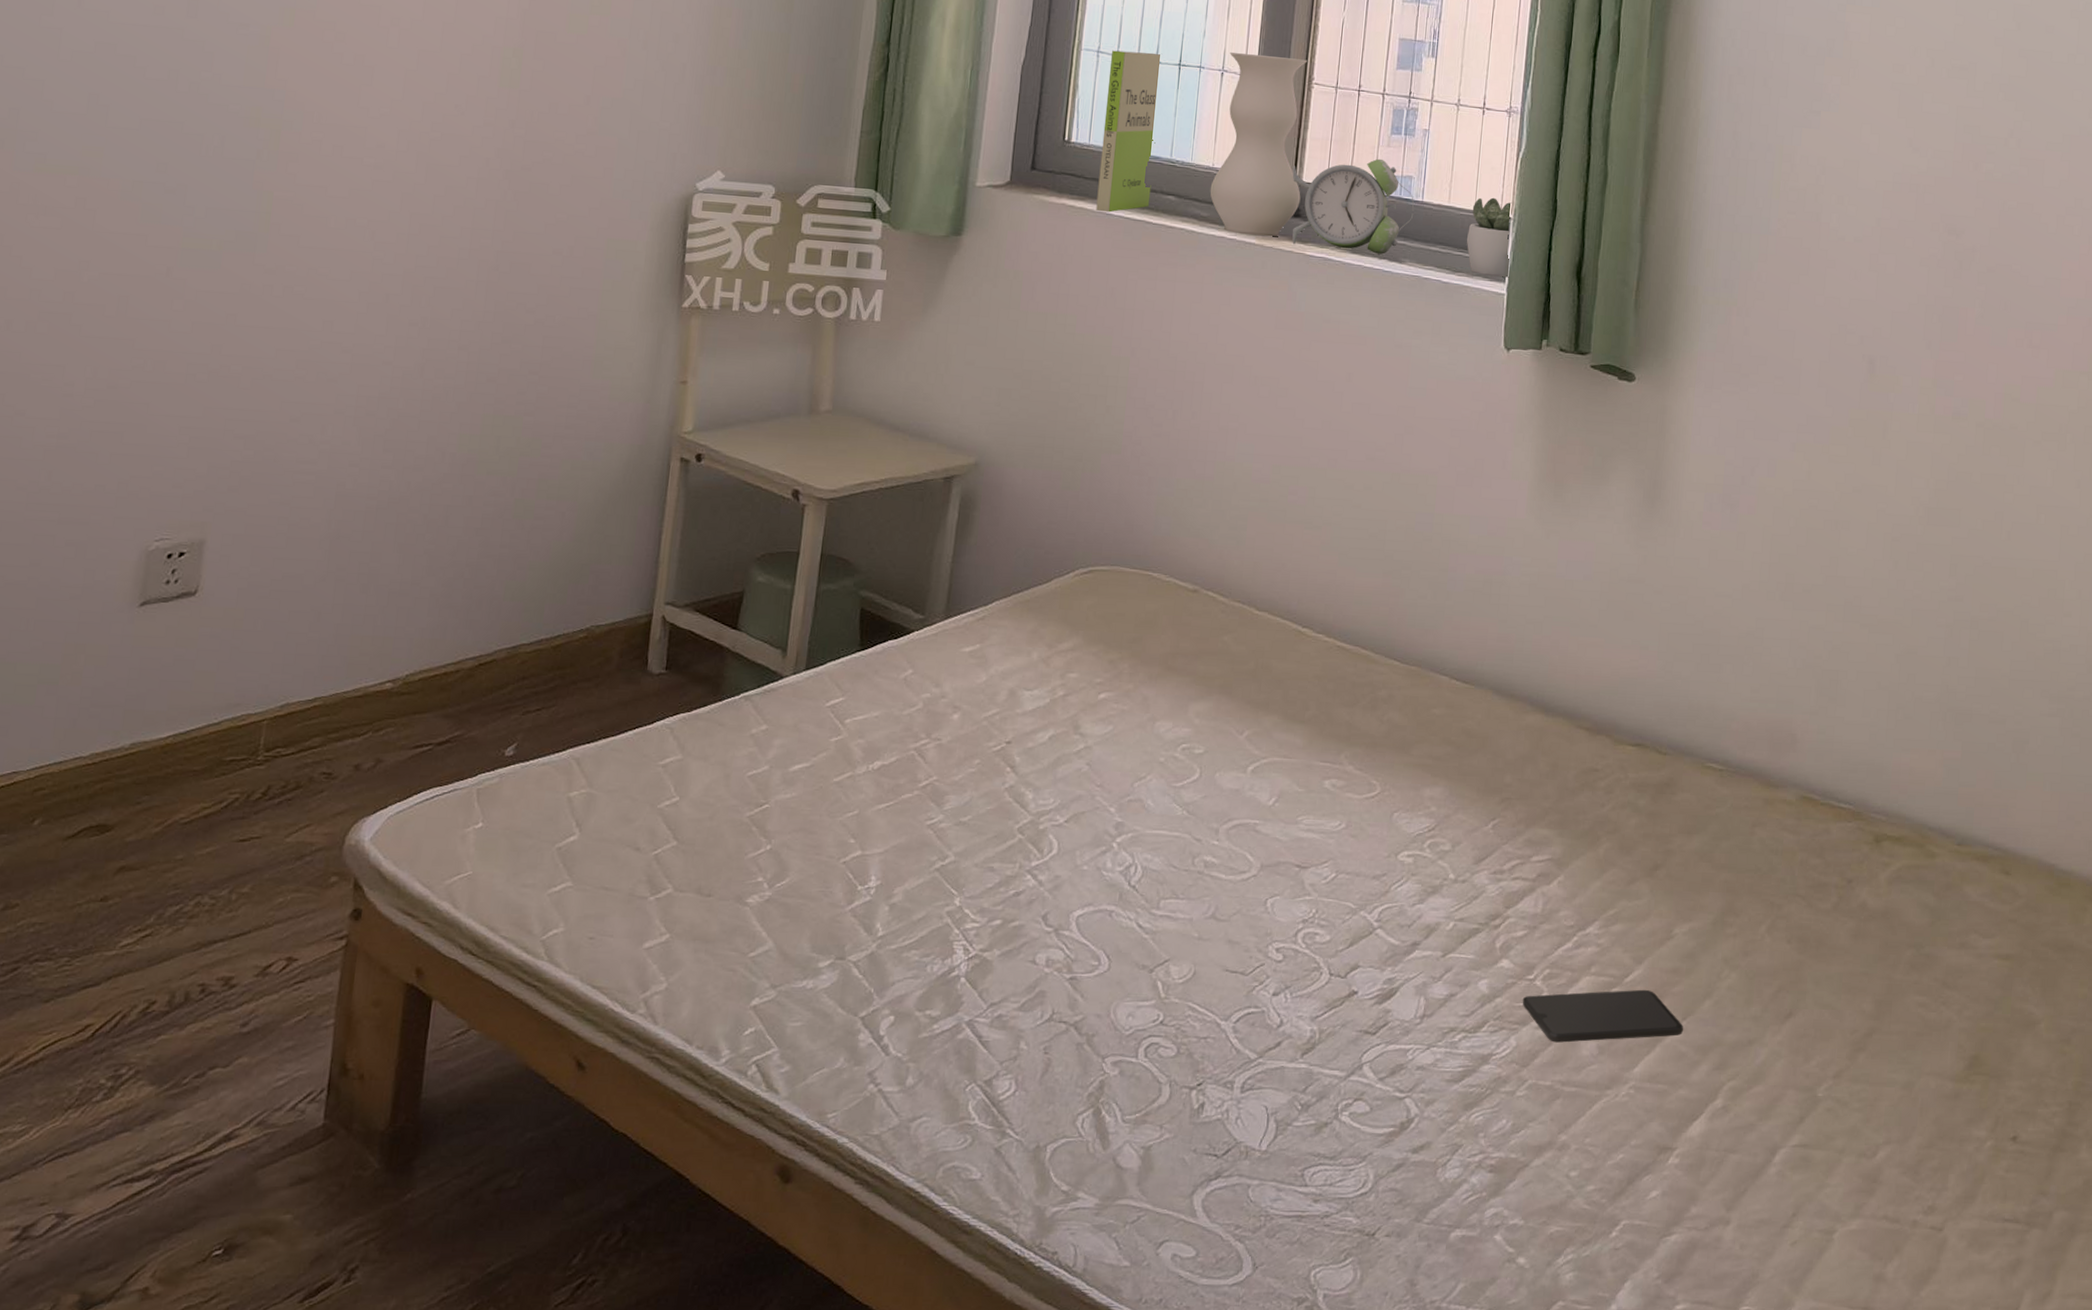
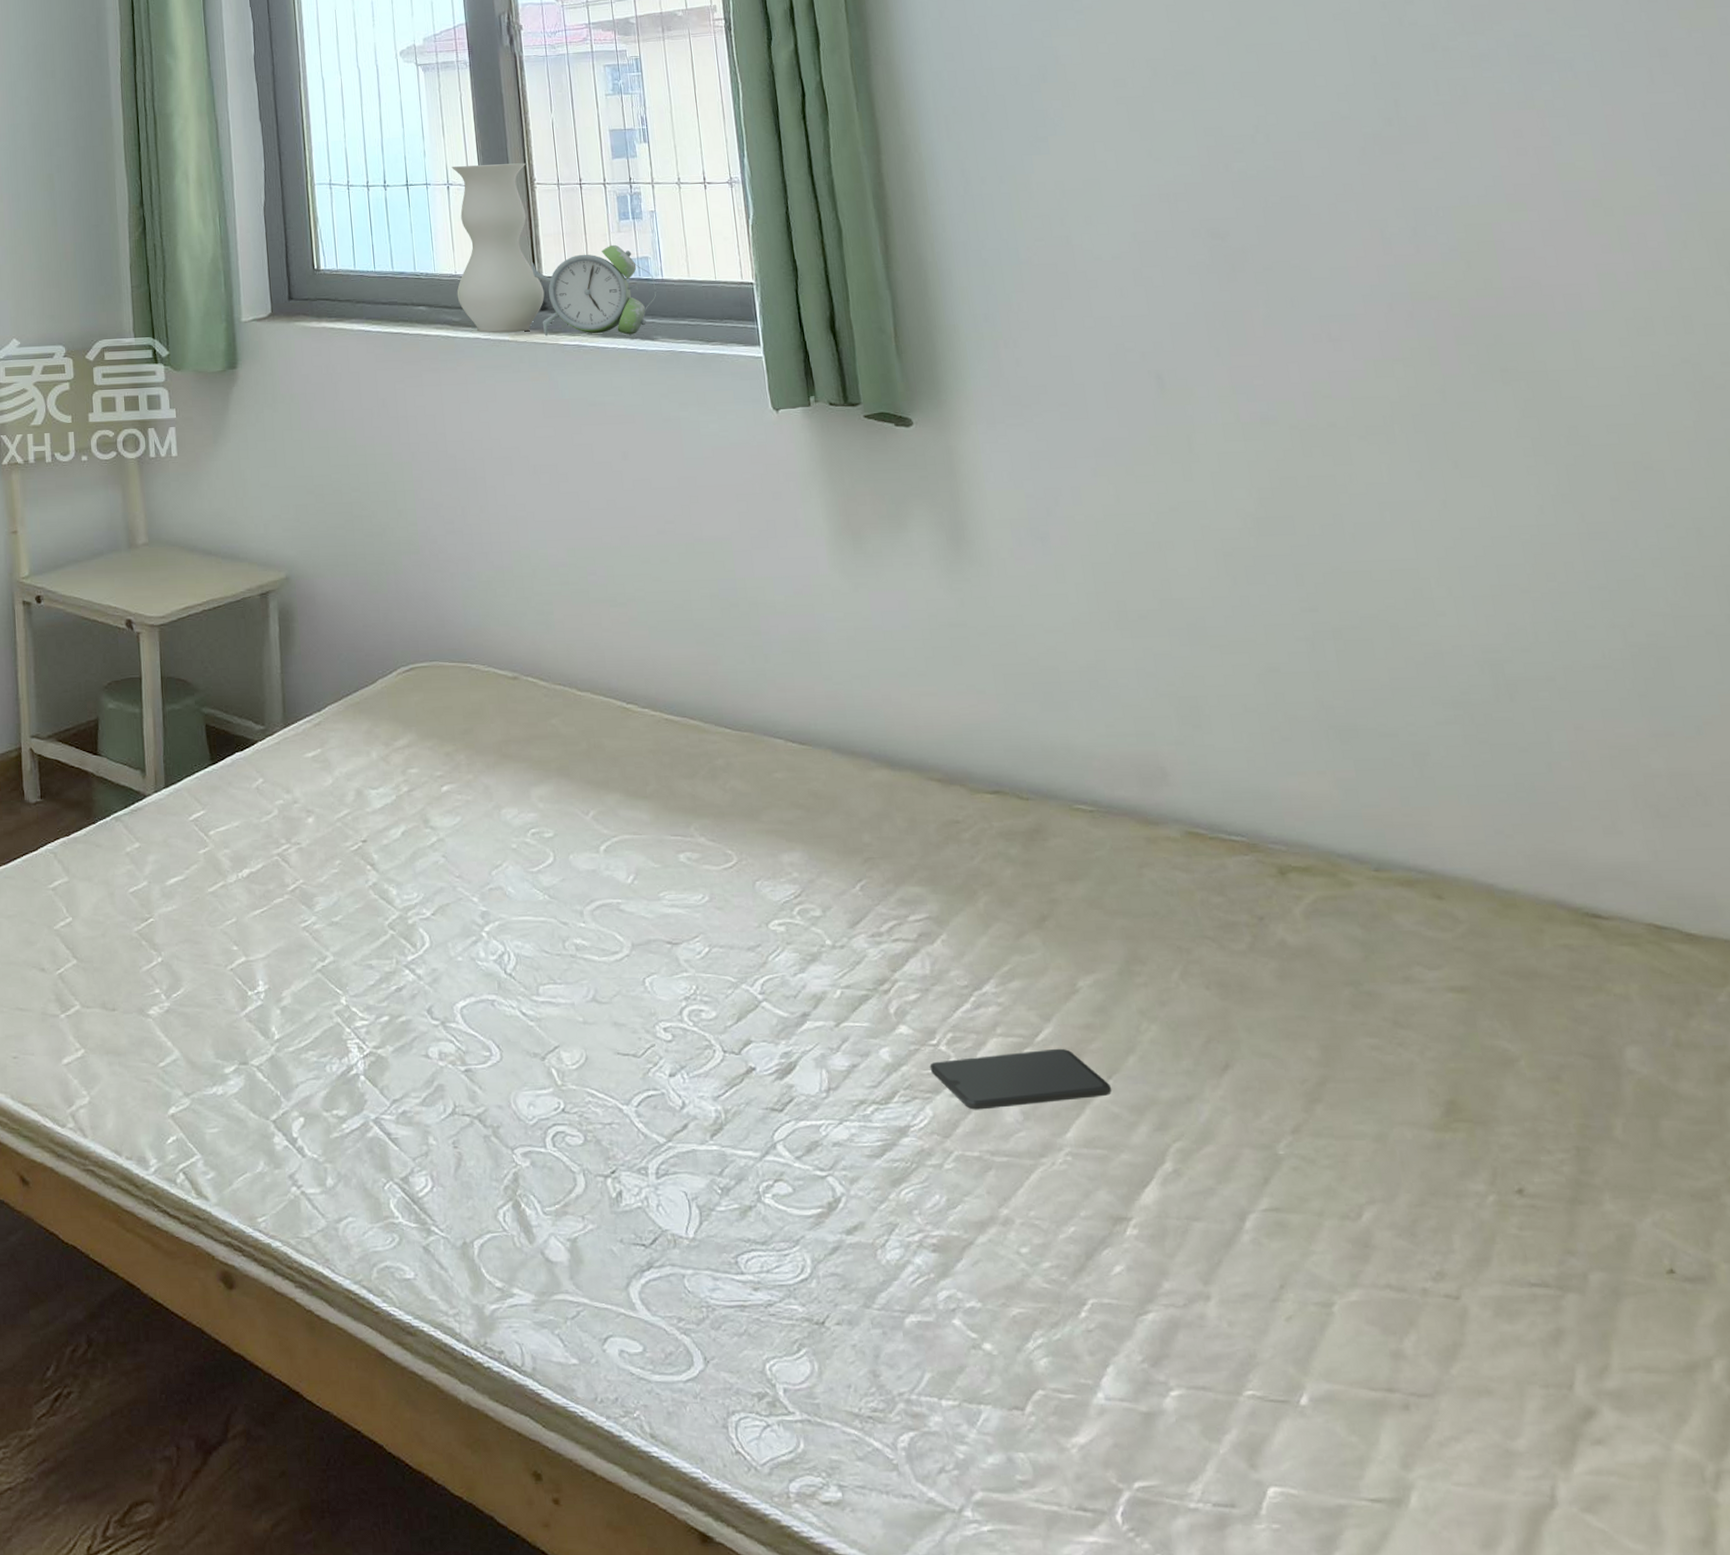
book: present [1096,50,1160,213] -> none [343,177,403,330]
succulent plant: present [1466,197,1512,278] -> none [713,266,764,342]

